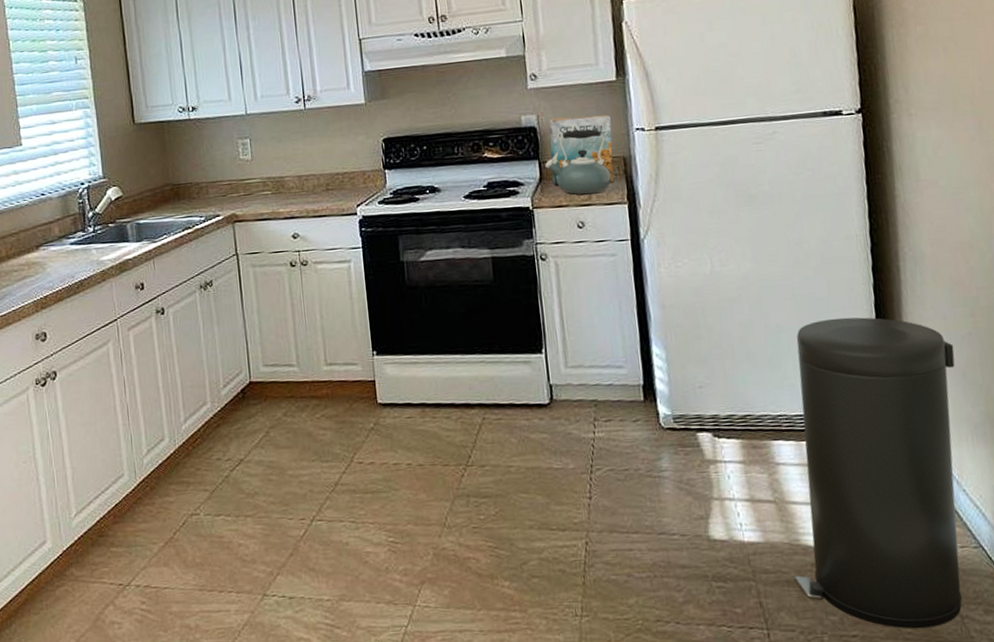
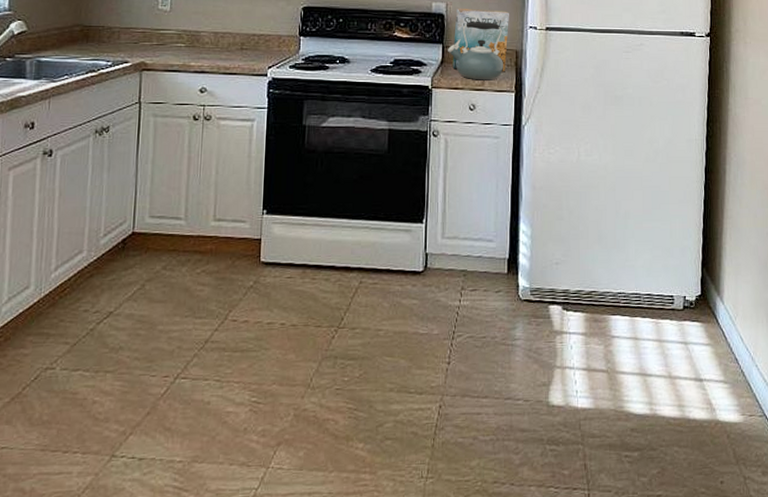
pedal bin: present [793,317,962,629] -> none [615,209,760,489]

